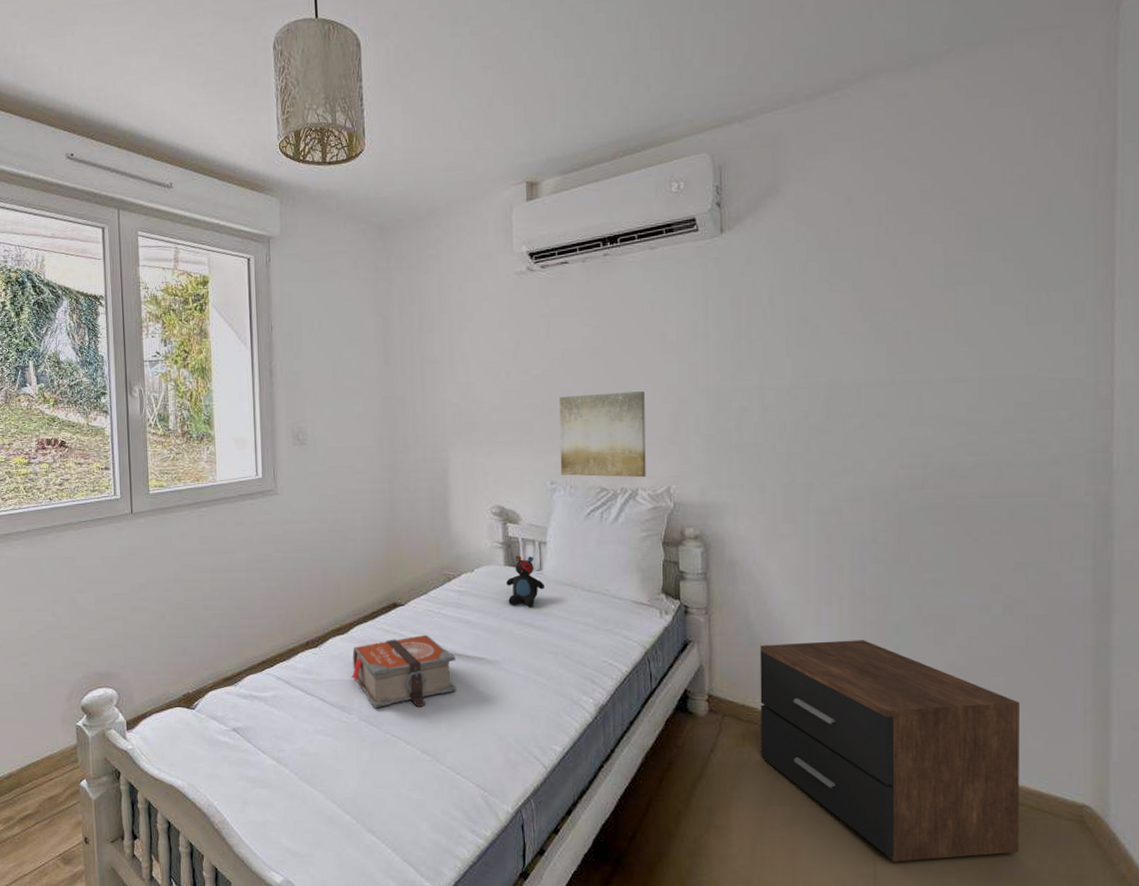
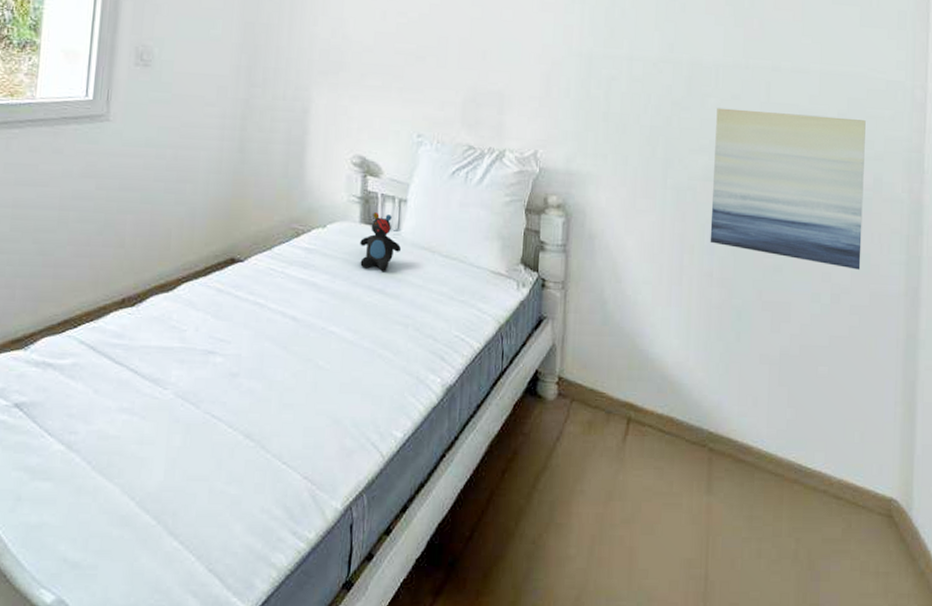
bible: present [351,635,456,709] -> none [171,297,296,383]
wall art: present [559,391,646,478] -> none [428,44,520,139]
nightstand: present [760,640,1019,862] -> none [606,323,842,561]
wall art: none [860,423,1037,579] -> present [710,107,866,270]

